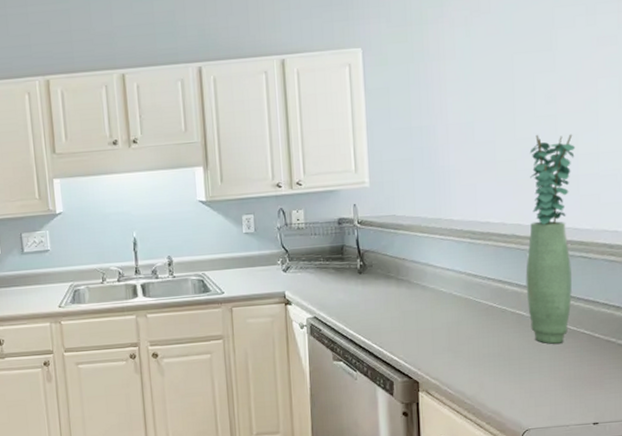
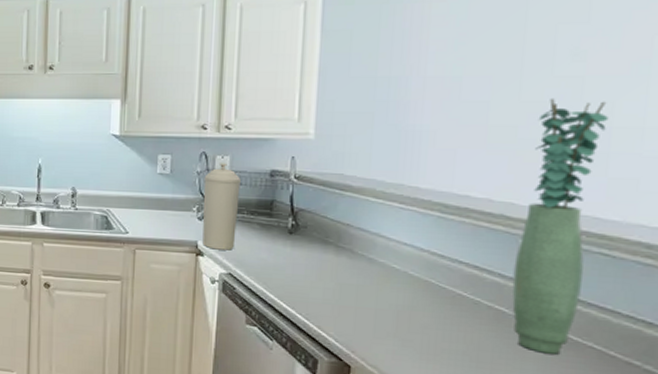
canister: none [284,216,317,297] -> present [202,163,241,251]

